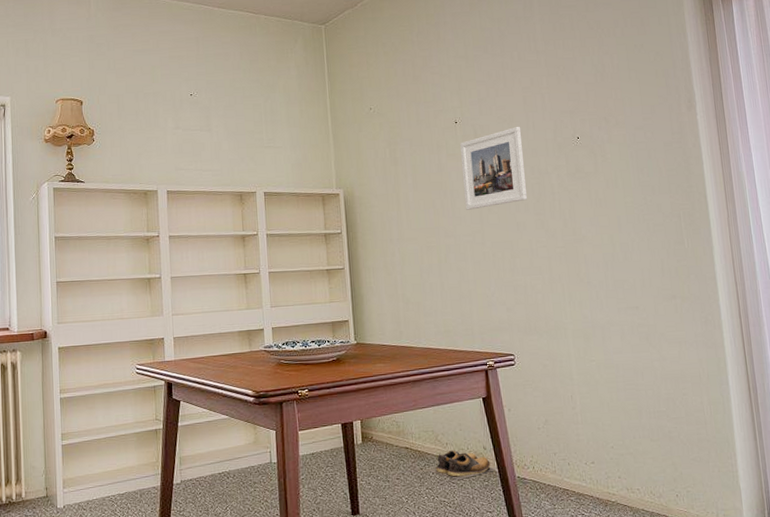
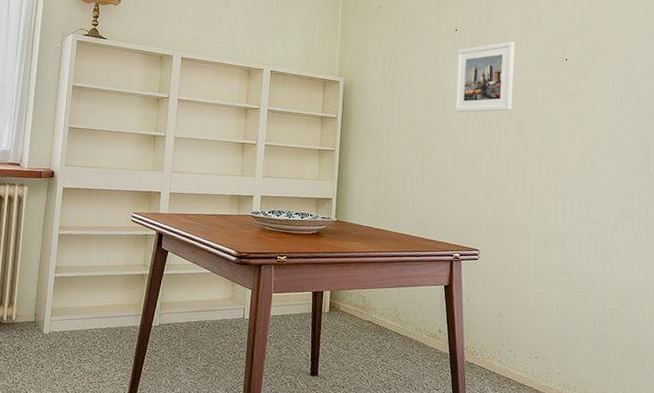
shoes: present [429,450,496,480] -> none [386,329,447,357]

